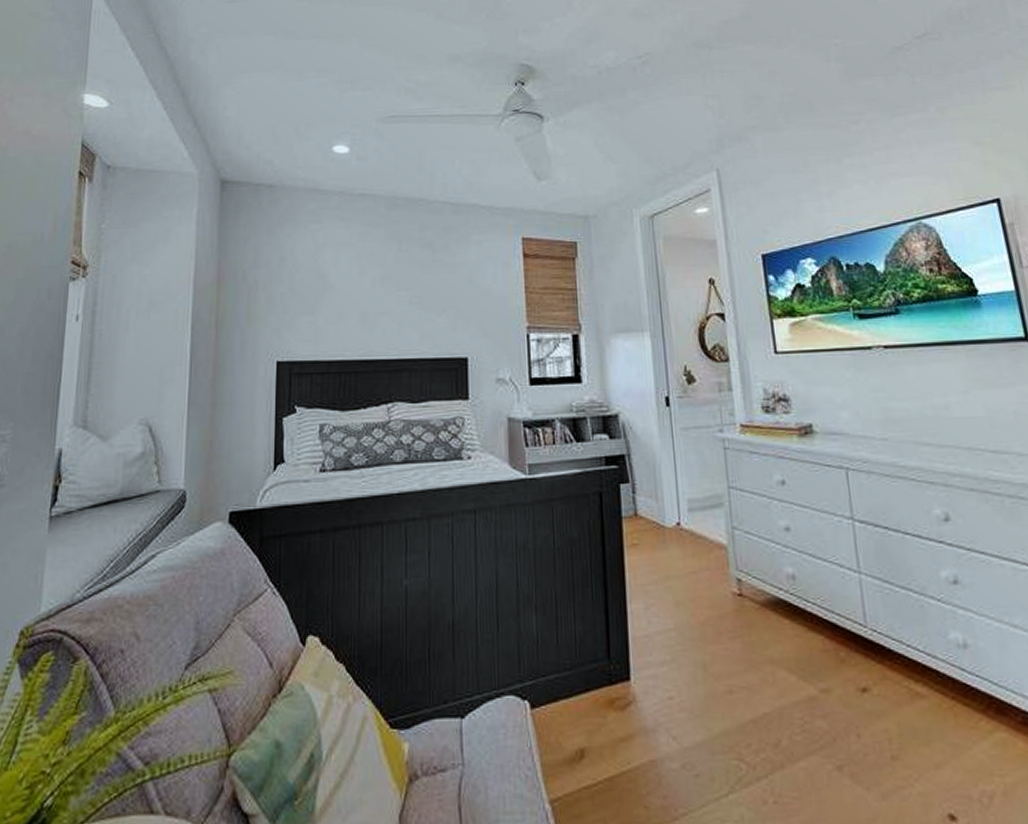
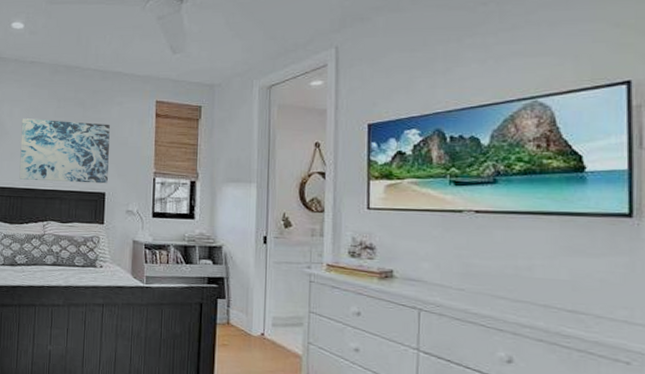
wall art: none [351,266,470,349] -> present [19,118,110,184]

